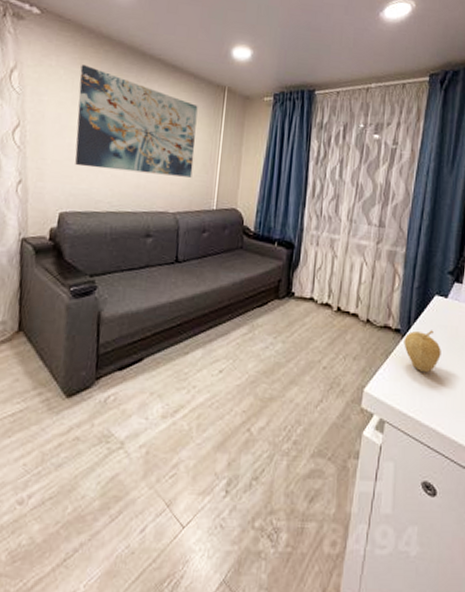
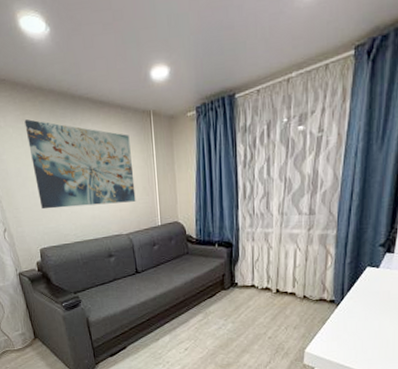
fruit: present [404,330,441,373] -> none [338,297,374,332]

